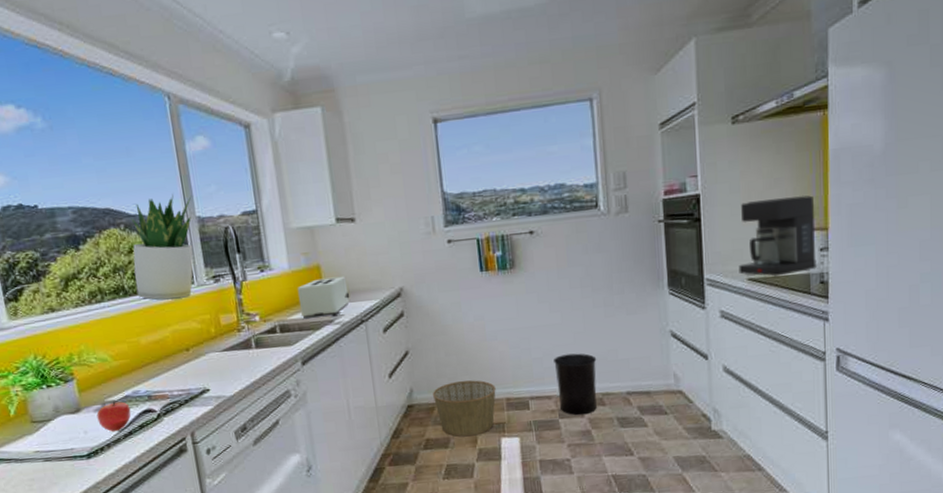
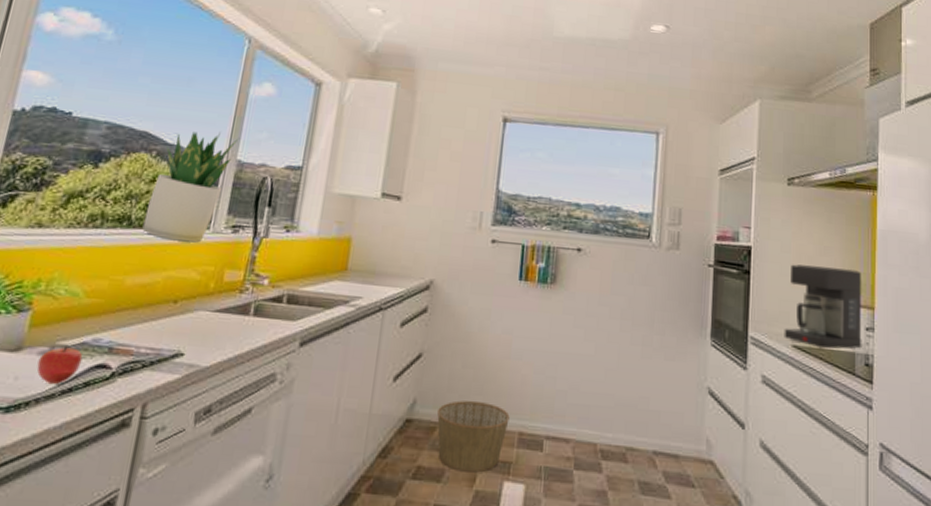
toaster: present [297,276,350,320] -> none [315,252,376,296]
waste bin: present [554,353,597,415] -> none [576,392,626,471]

